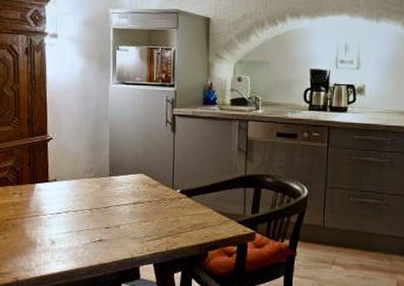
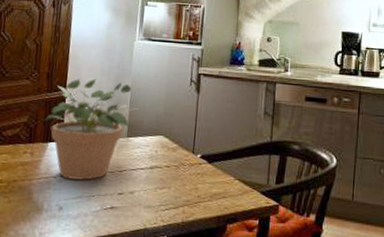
potted plant: none [27,123,118,217] -> present [41,79,139,180]

